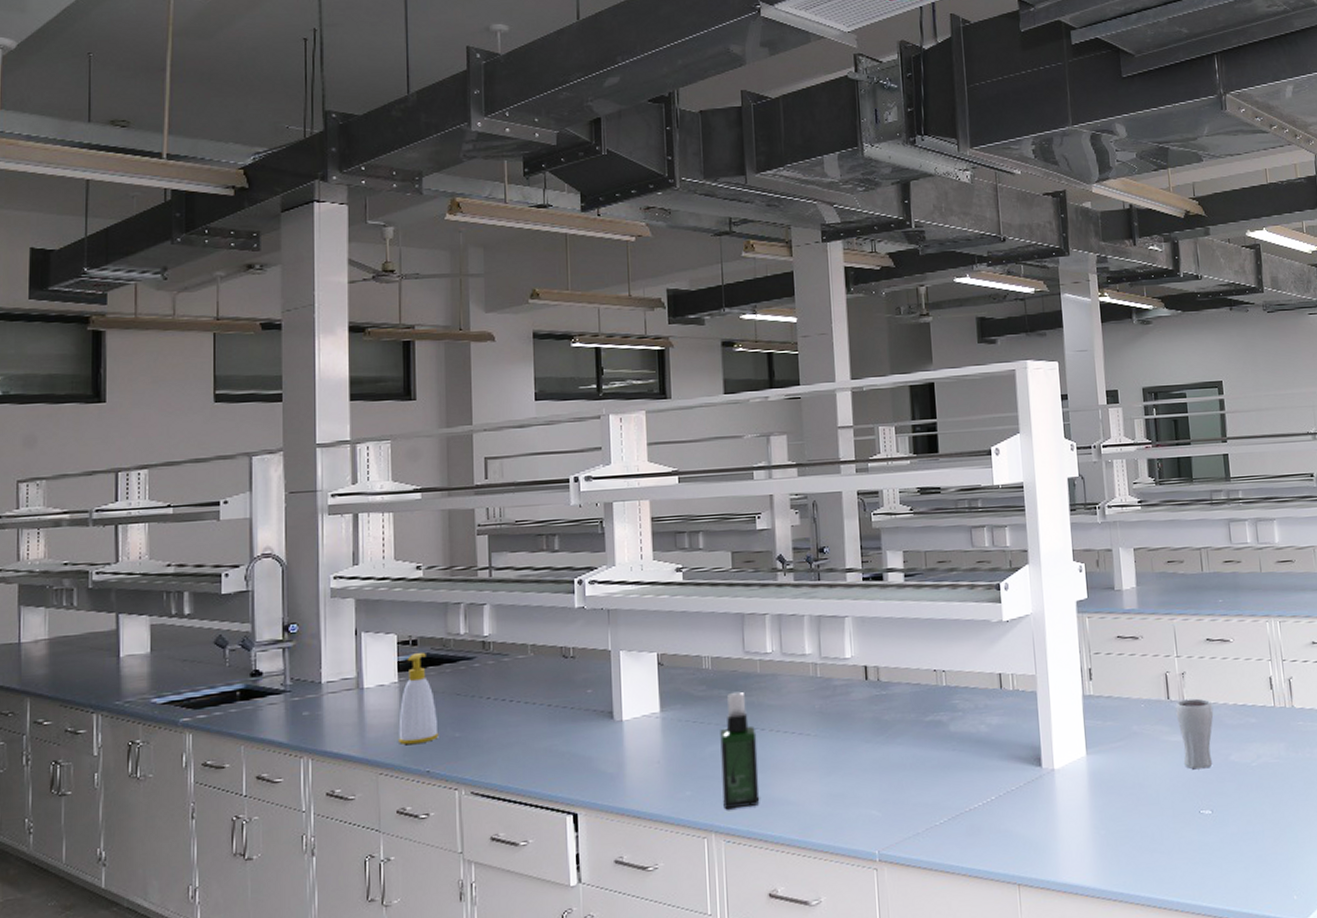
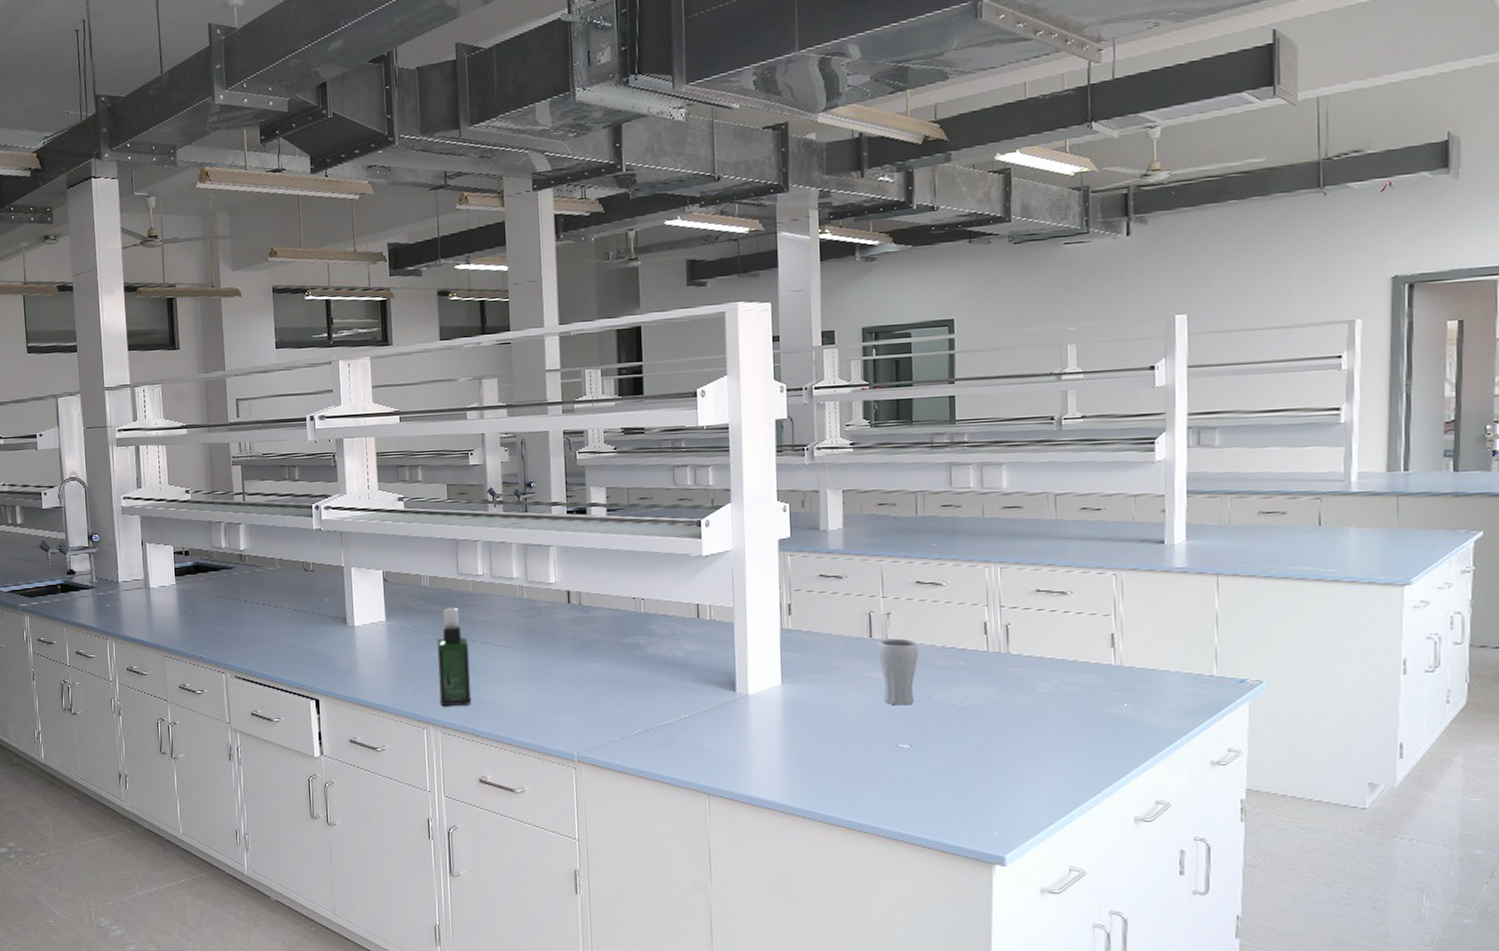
soap bottle: present [398,653,439,745] -> none [177,562,208,635]

